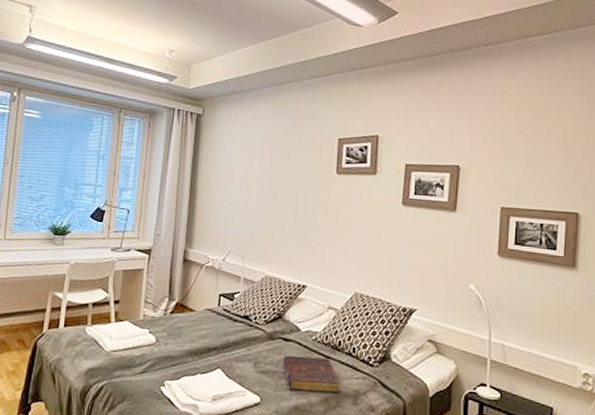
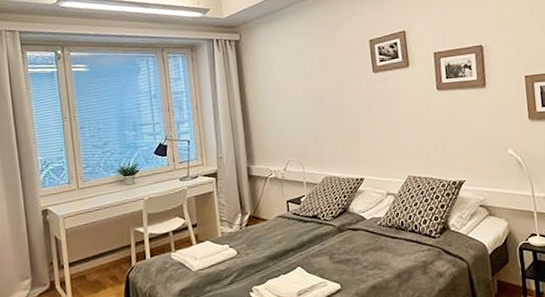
book: present [283,355,341,394] -> none [355,239,411,274]

